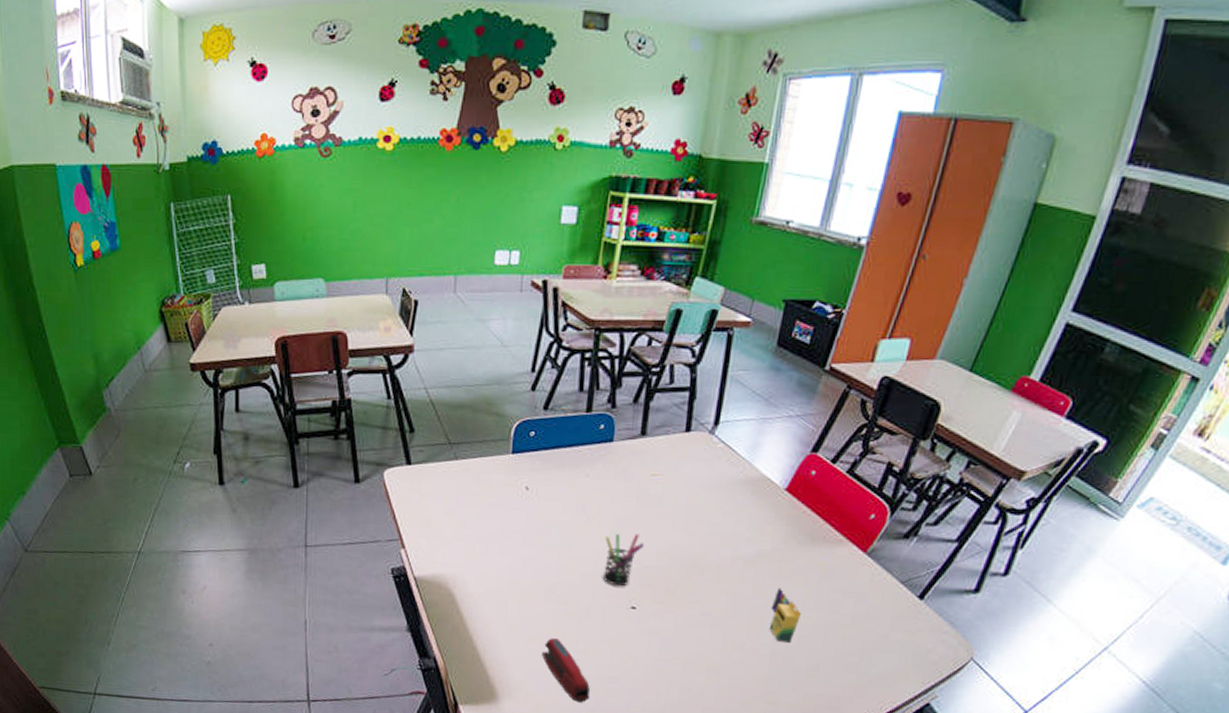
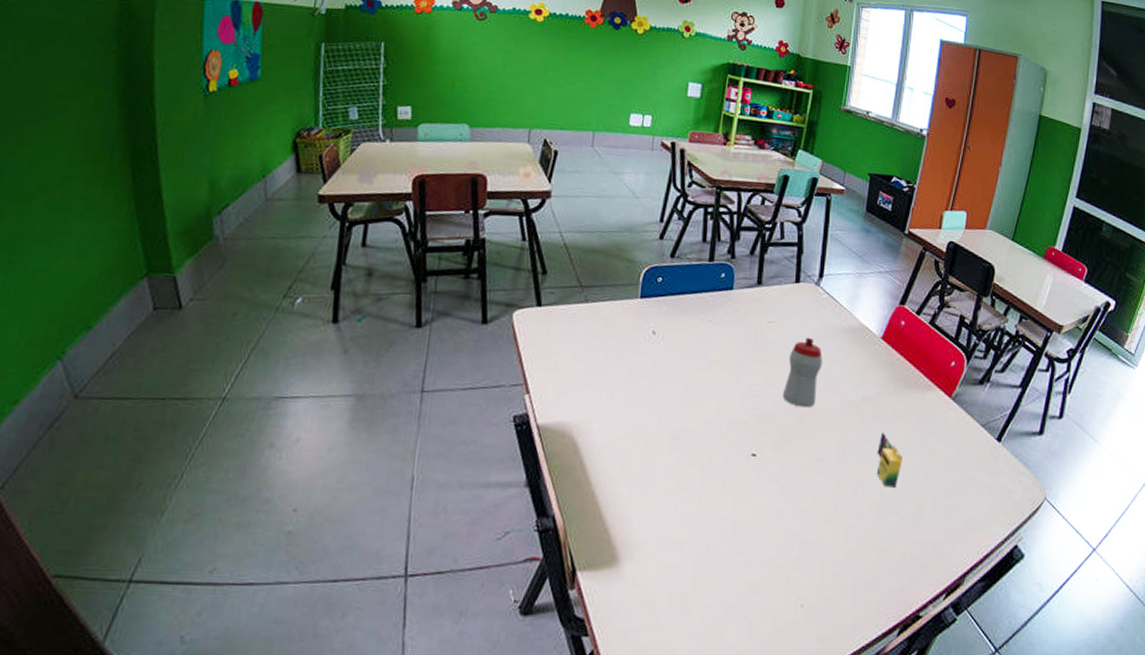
stapler: present [542,638,590,703] -> none [666,490,713,562]
pen holder: present [602,534,645,587] -> none [724,379,763,433]
sippy cup: none [667,490,714,563] -> present [783,337,823,408]

